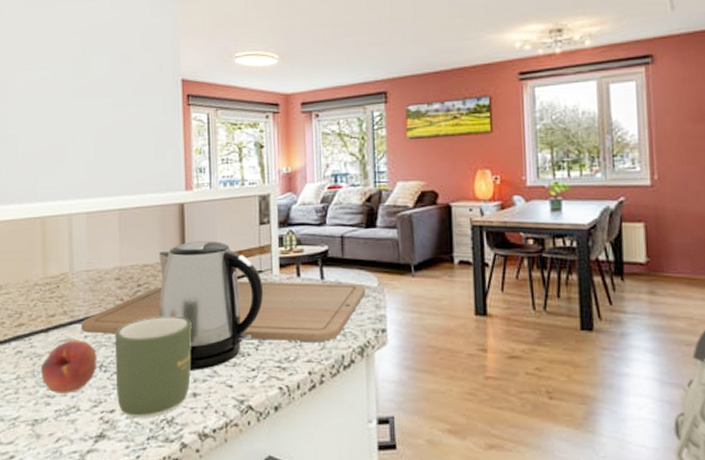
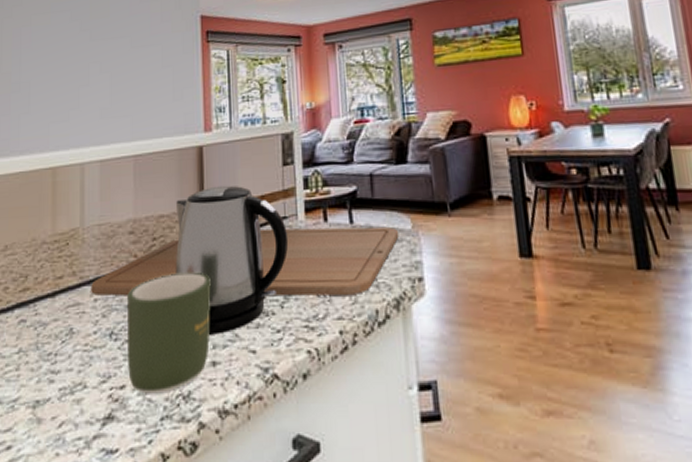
fruit: present [40,339,97,394] -> none [45,304,107,368]

